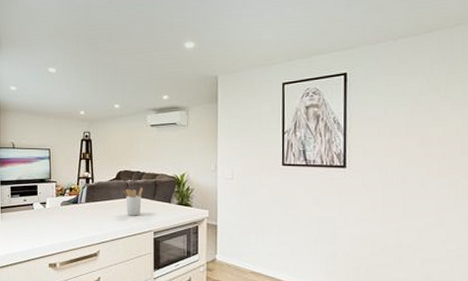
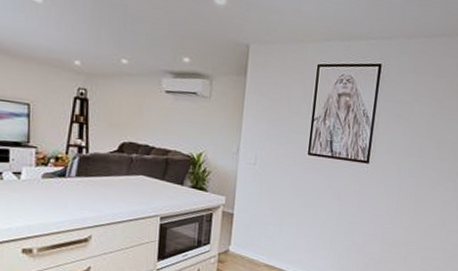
utensil holder: present [123,187,143,216] -> none [126,164,151,198]

